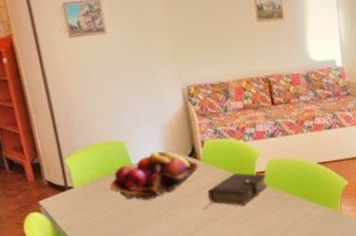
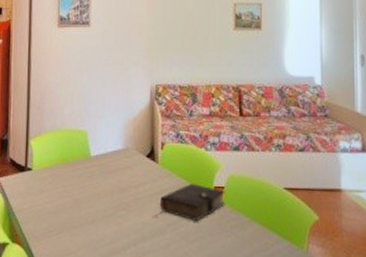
fruit basket: present [110,150,199,200] -> none [66,145,156,196]

